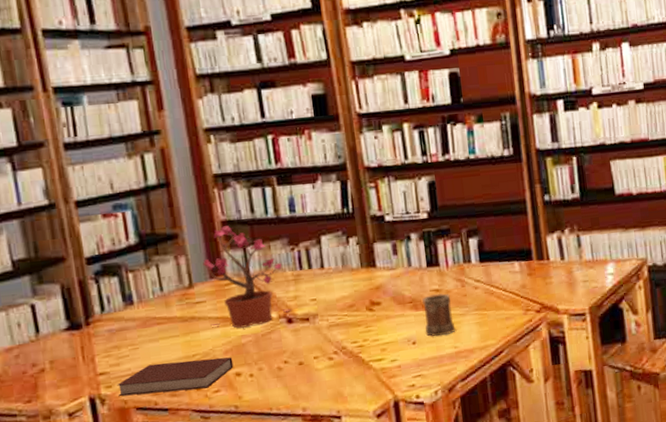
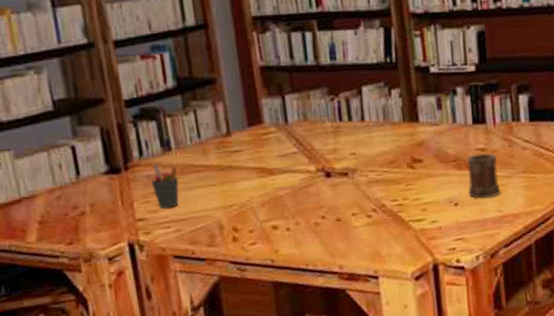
pen holder: none [112,318,142,362] -> present [150,164,180,209]
notebook: present [117,357,234,396] -> none [155,209,270,244]
potted plant: present [203,226,293,329] -> none [241,72,332,180]

